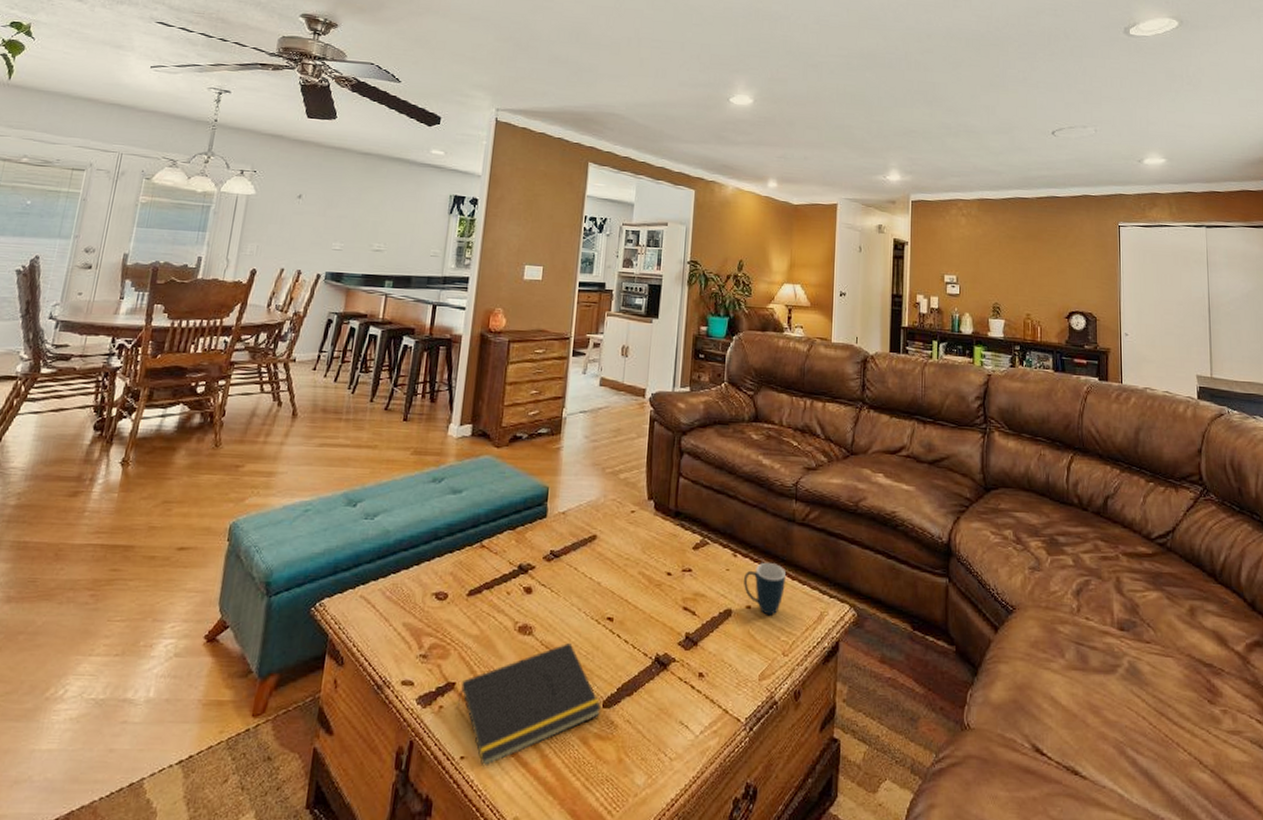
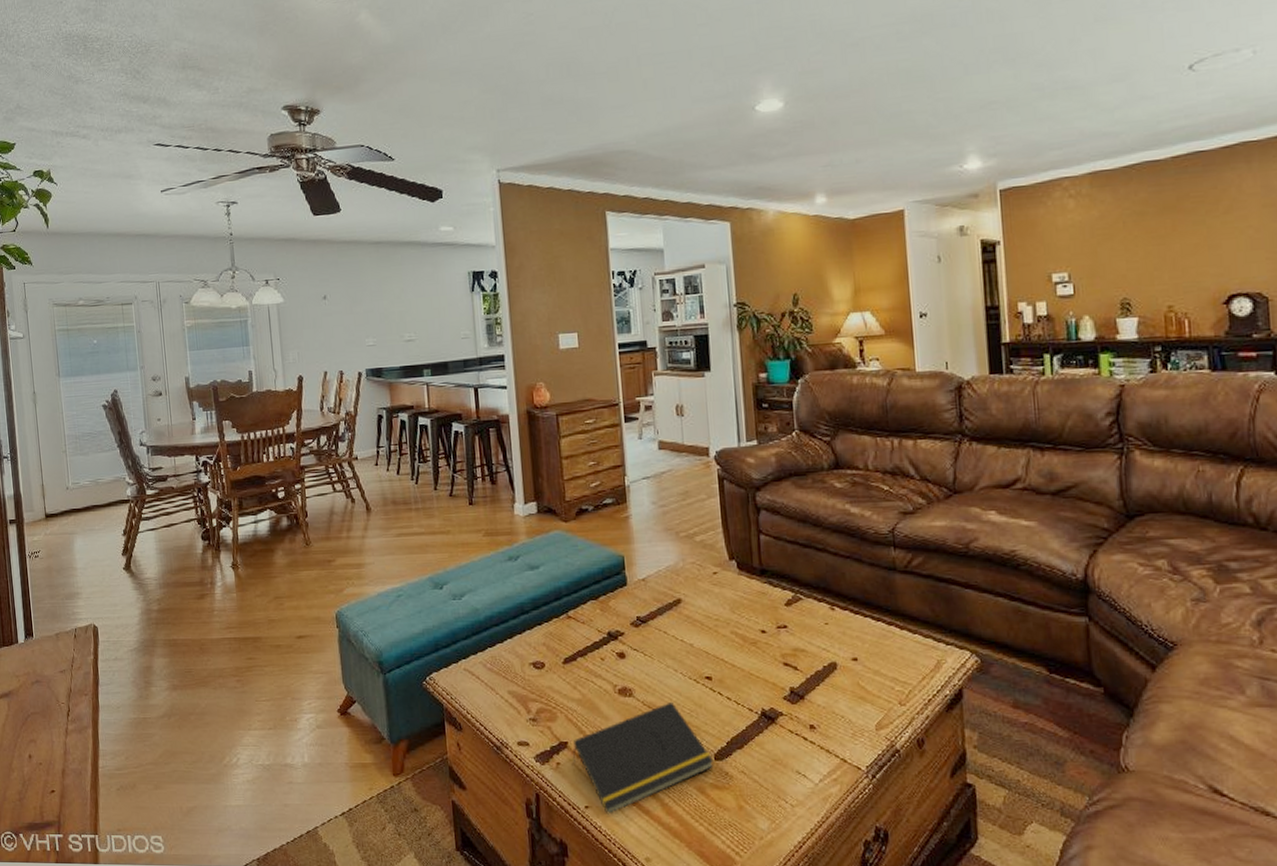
mug: present [744,562,786,616] -> none [846,613,893,666]

